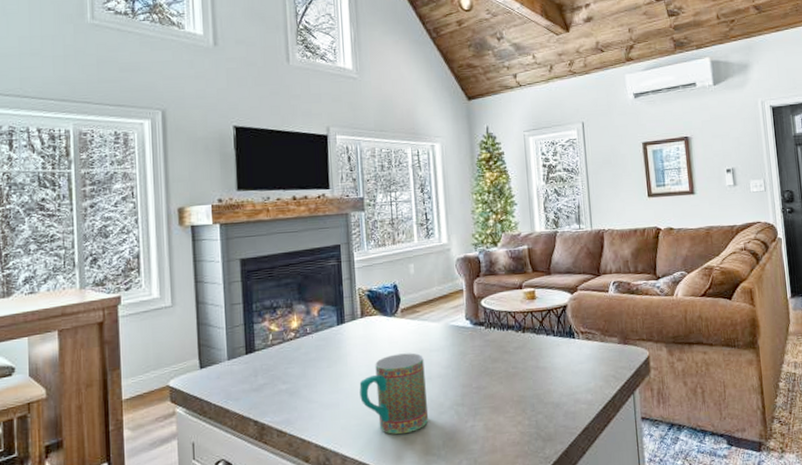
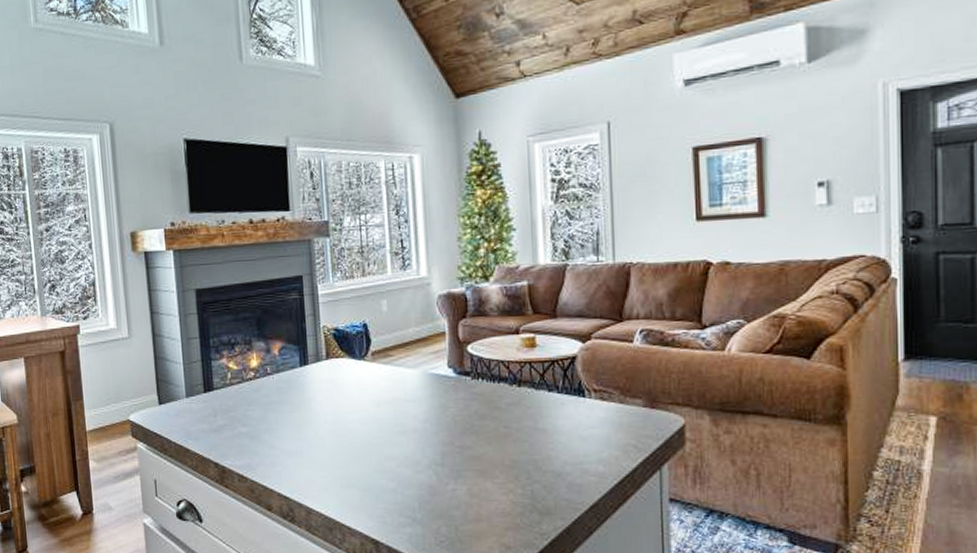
mug: present [359,353,429,434] -> none [325,402,403,490]

